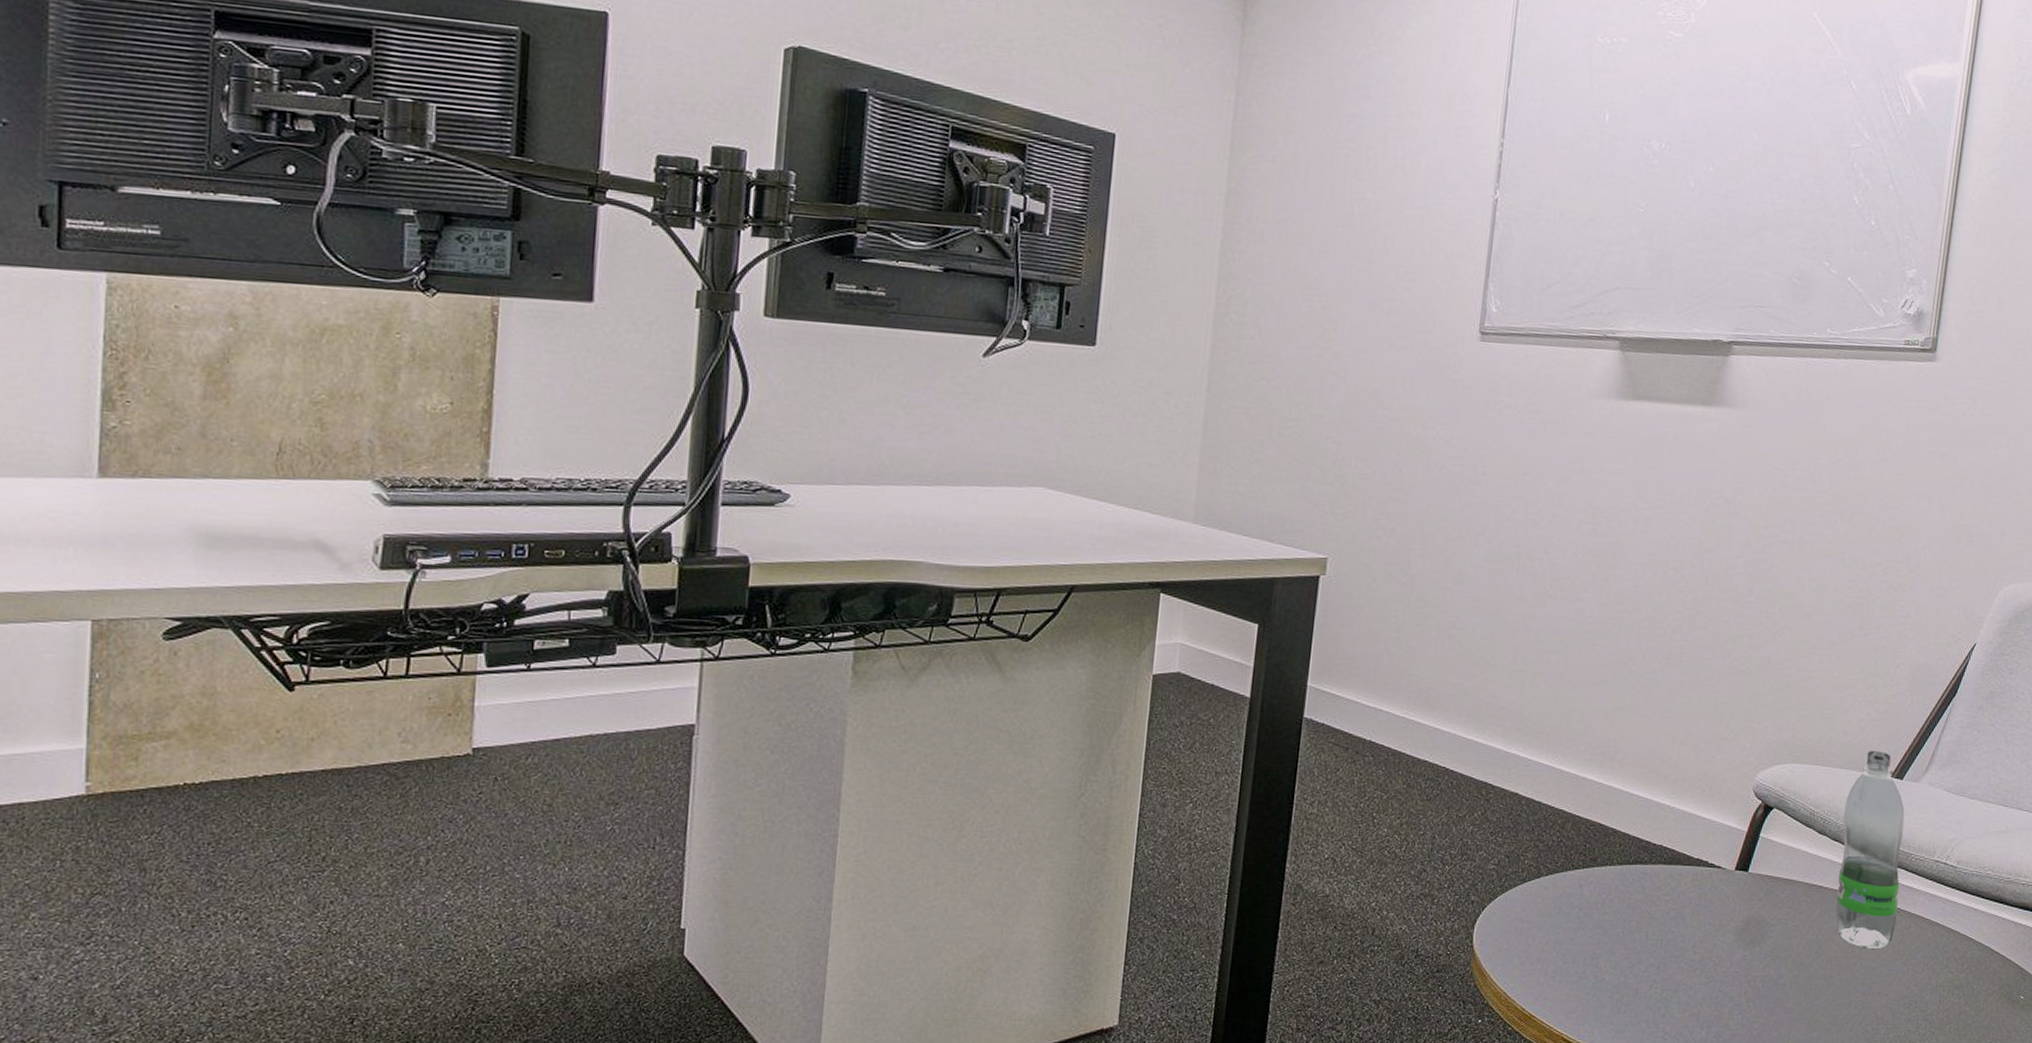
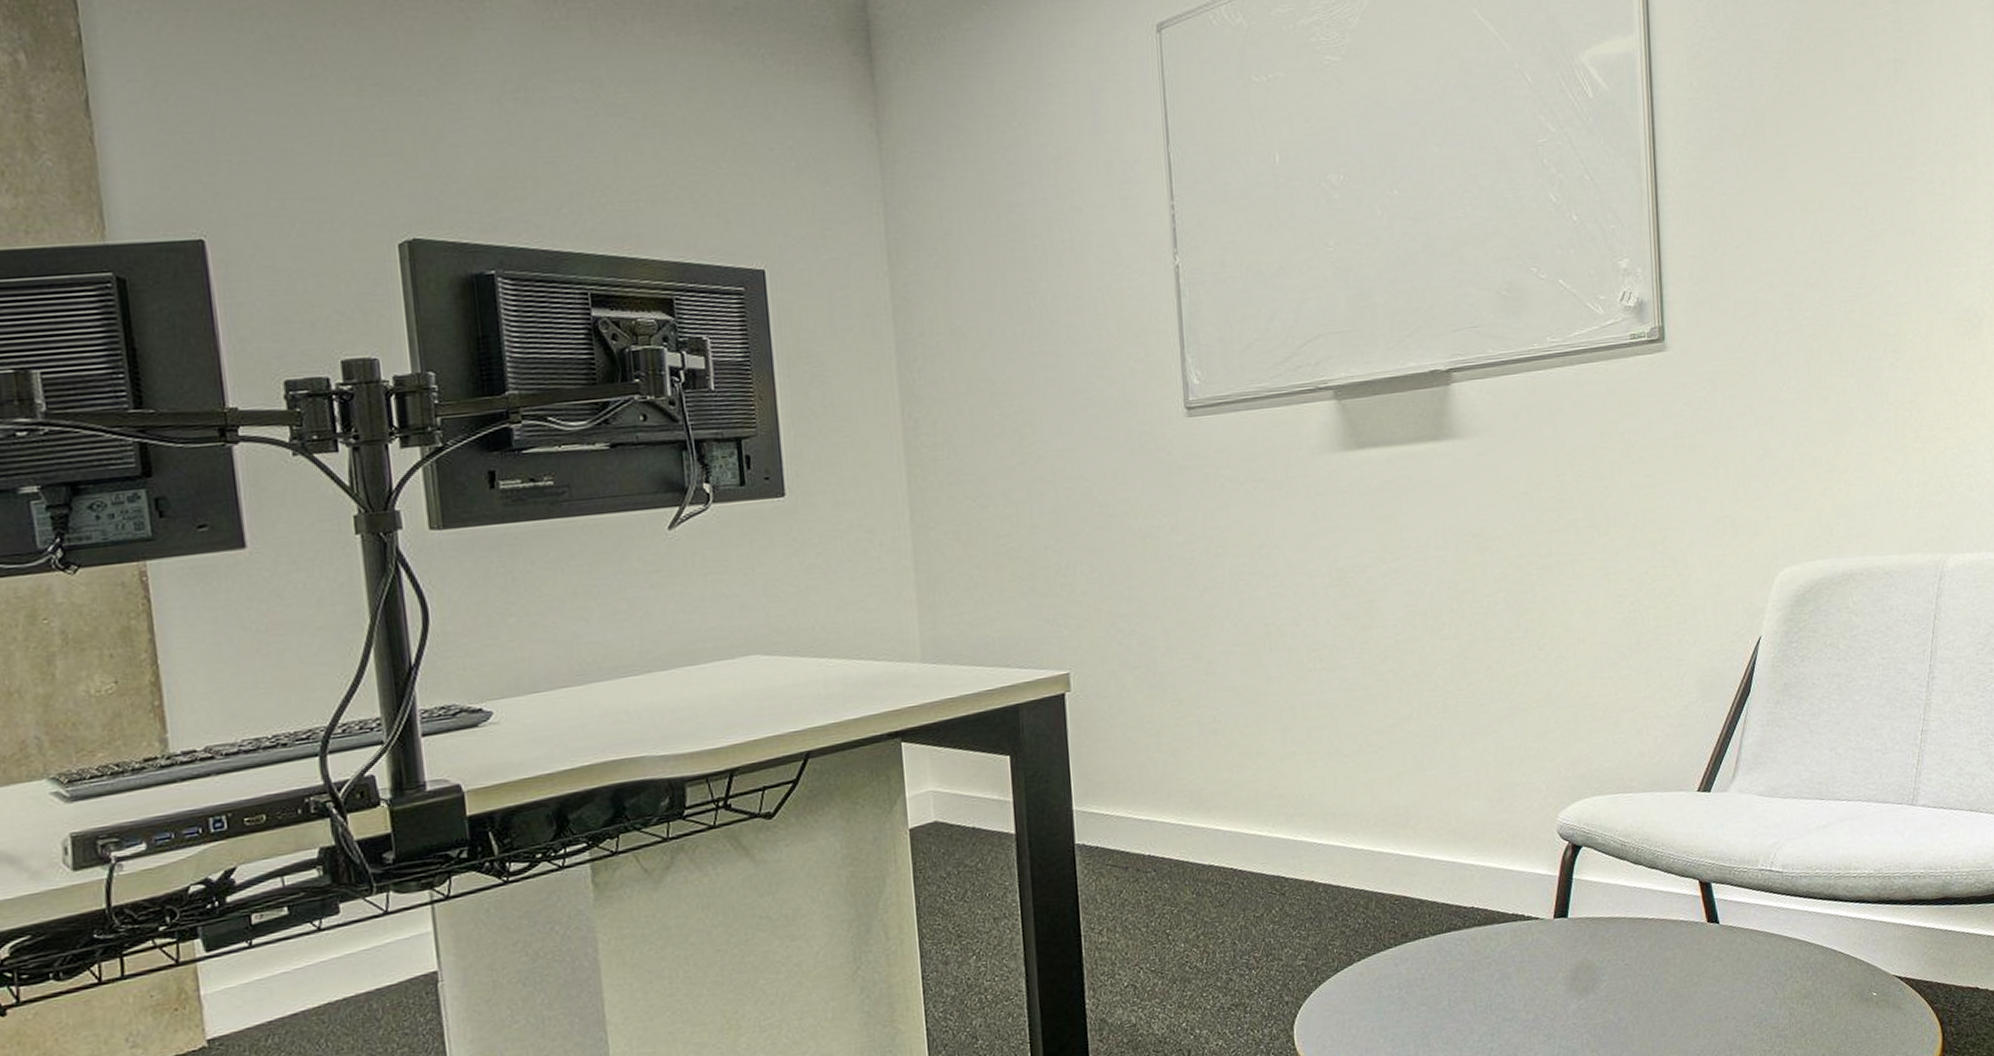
bottle: present [1836,751,1905,949] -> none [1655,766,1731,974]

